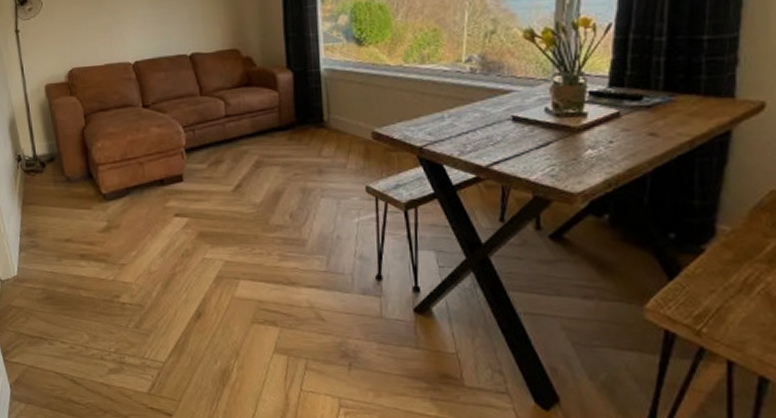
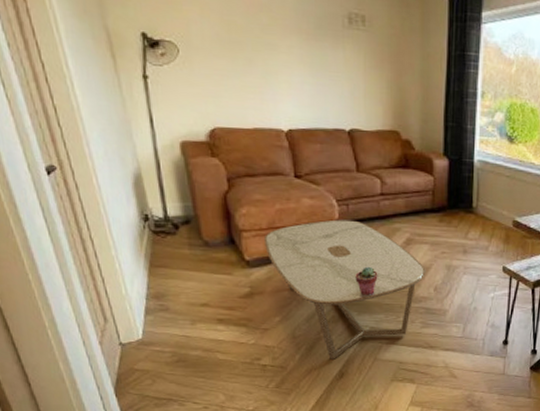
coffee table: none [117,146,279,298] -> present [263,219,426,360]
potted succulent: none [206,193,229,226] -> present [355,266,378,295]

